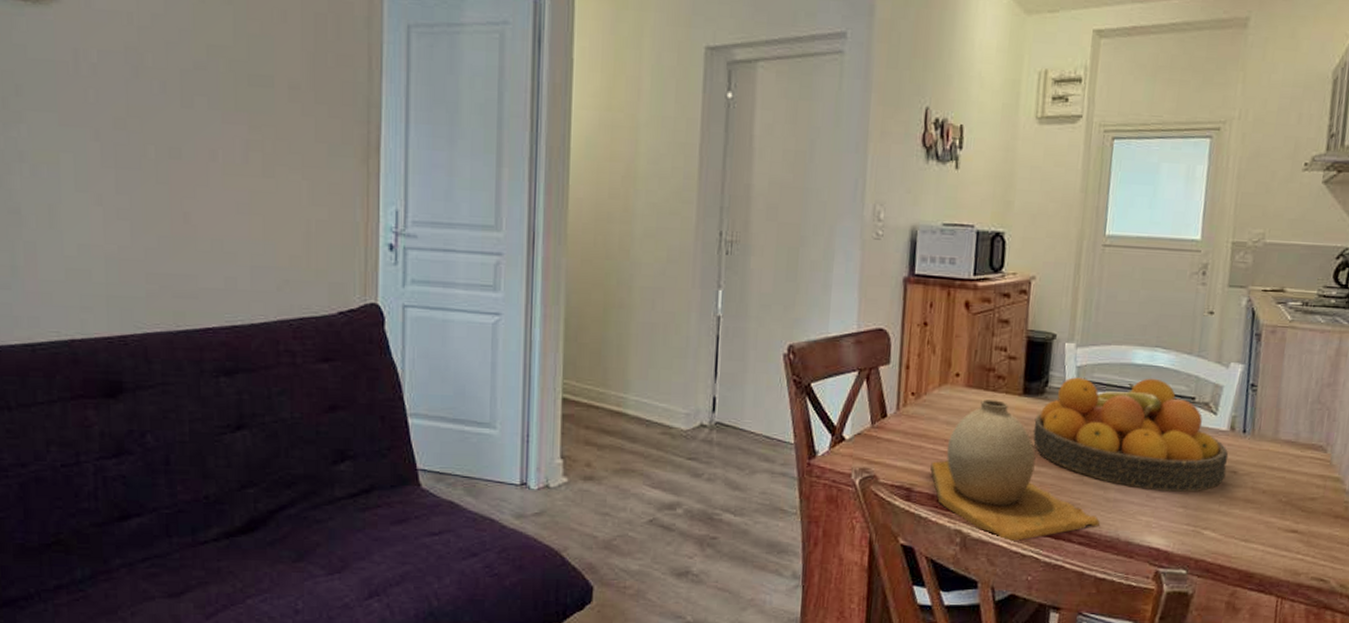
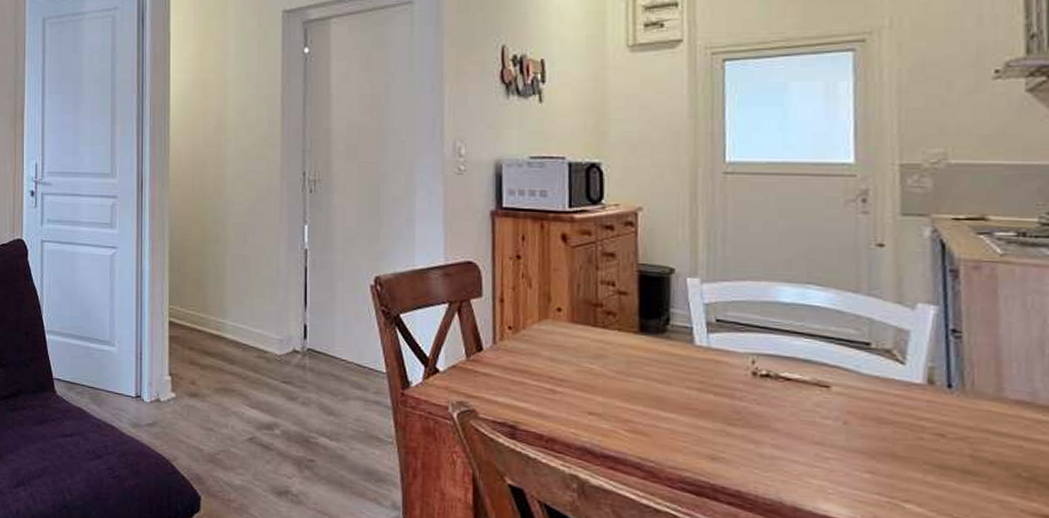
vase: present [930,399,1100,543] -> none [536,336,754,495]
fruit bowl: present [1033,377,1229,492] -> none [656,315,930,456]

